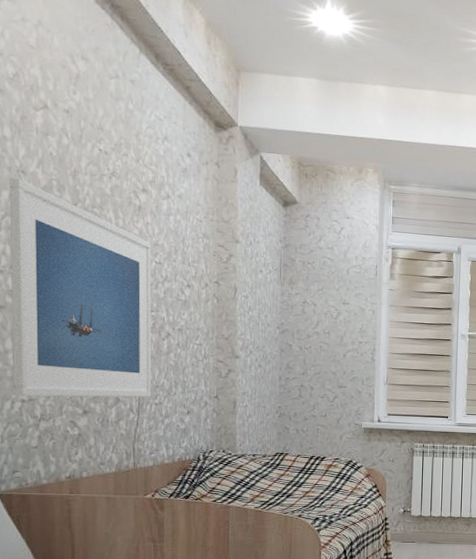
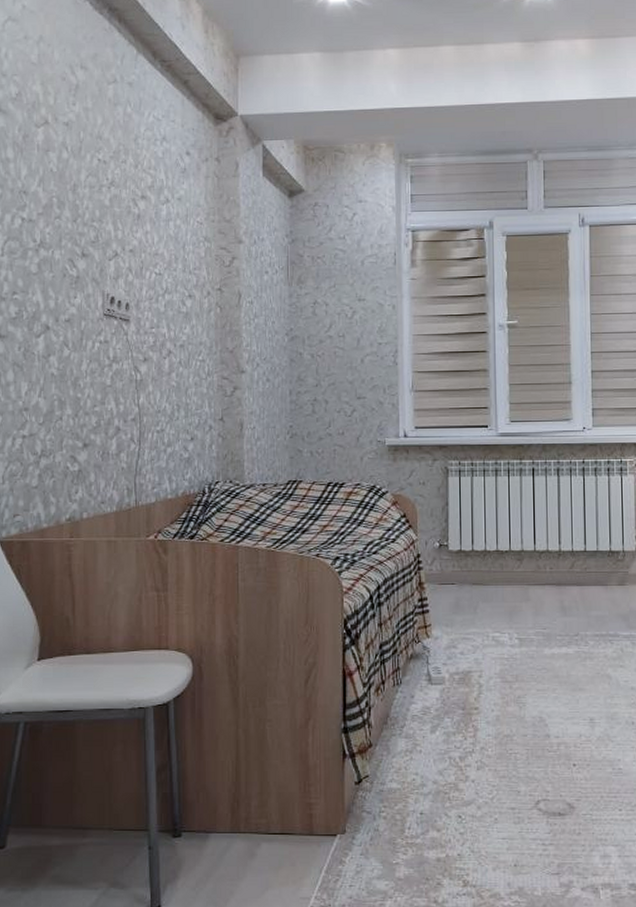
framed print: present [9,177,152,398] -> none [12,199,153,432]

